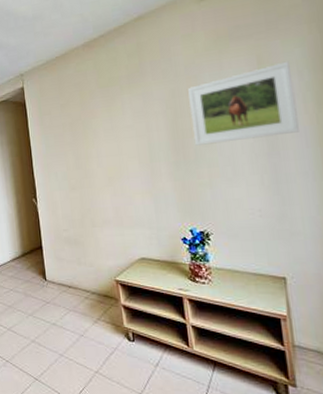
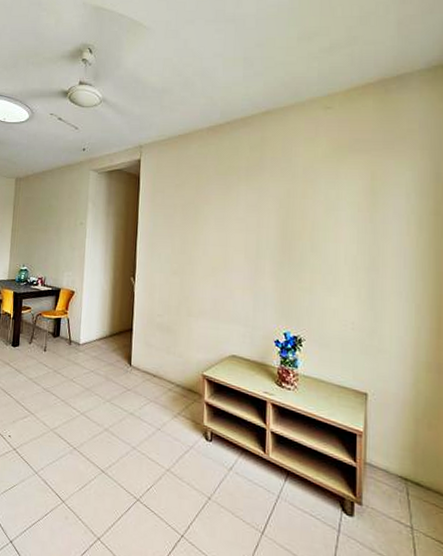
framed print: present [188,61,299,146] -> none [301,182,400,253]

